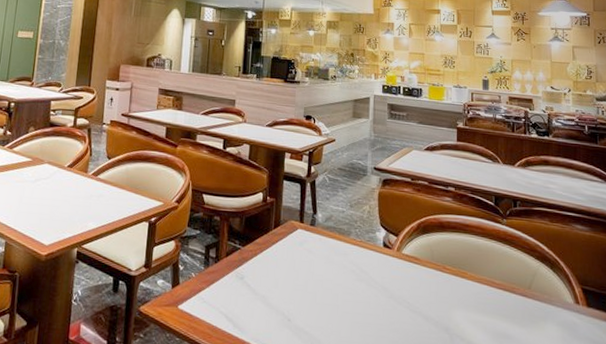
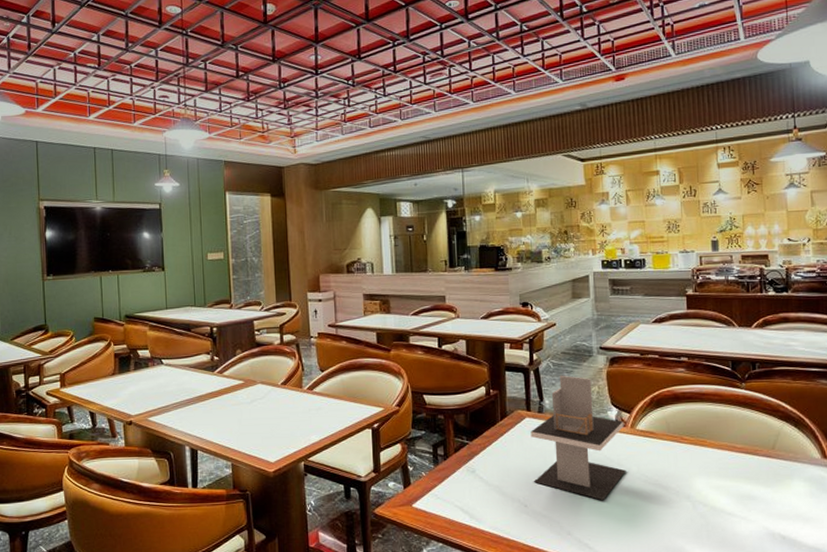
napkin holder: none [300,190,391,324] -> present [530,375,626,501]

